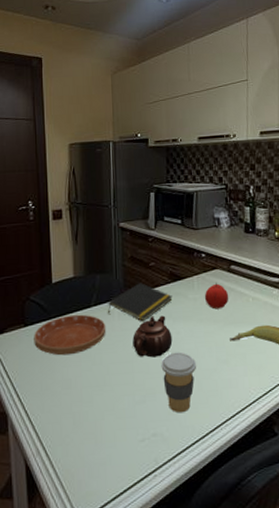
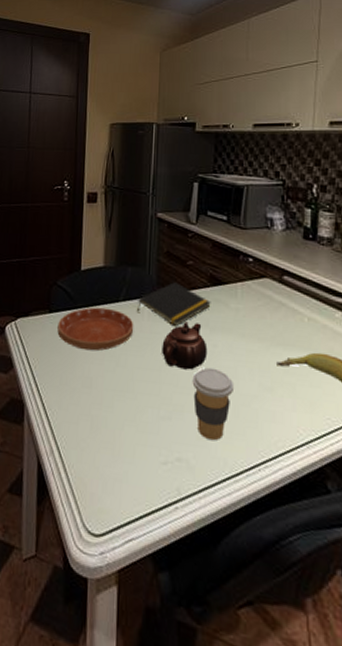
fruit: present [204,282,229,310] -> none [248,293,279,326]

